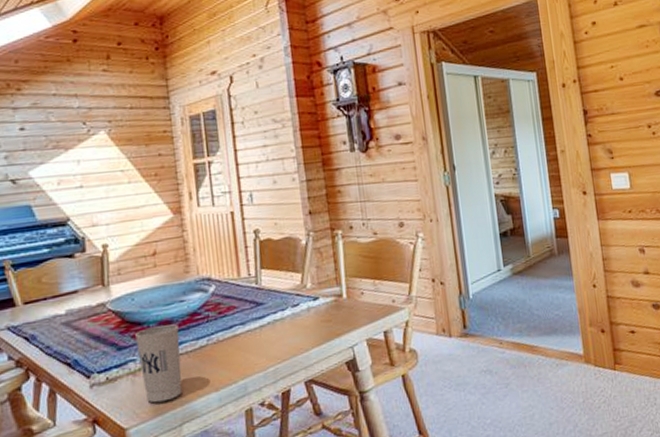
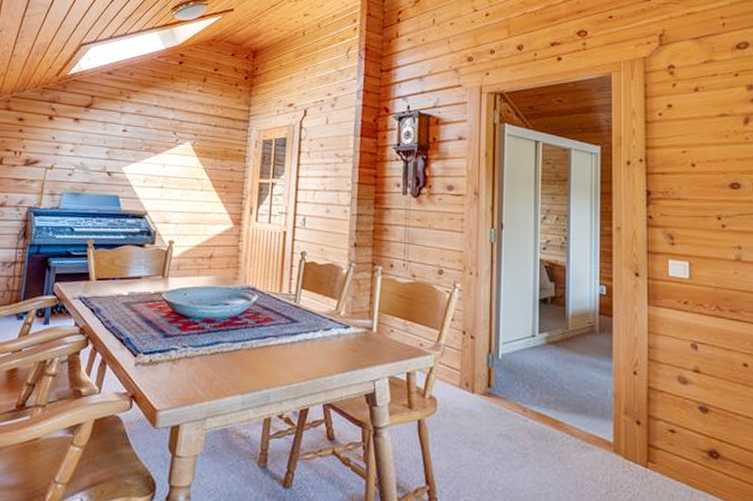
cup: present [135,324,182,403] -> none [180,322,219,393]

